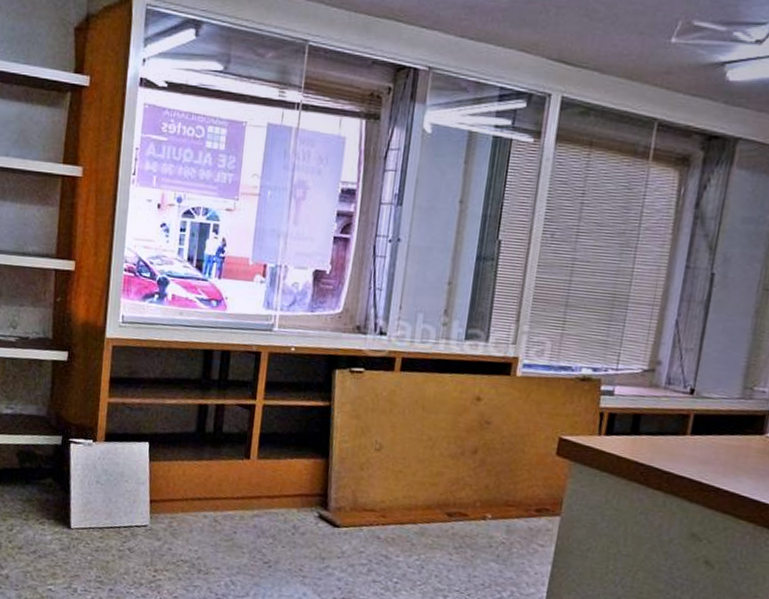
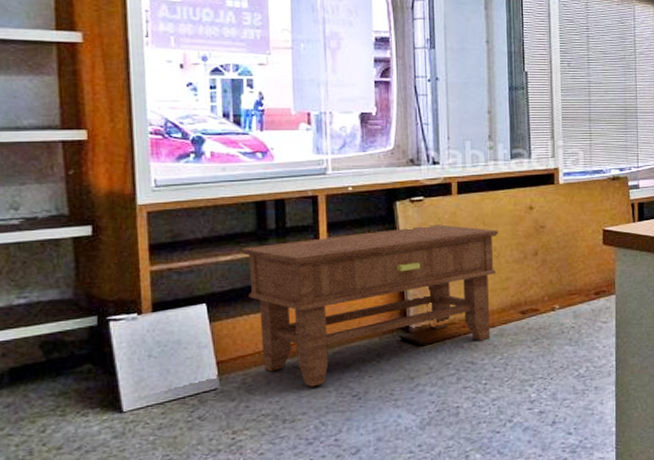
side table: none [185,394,438,545] -> present [241,224,498,387]

